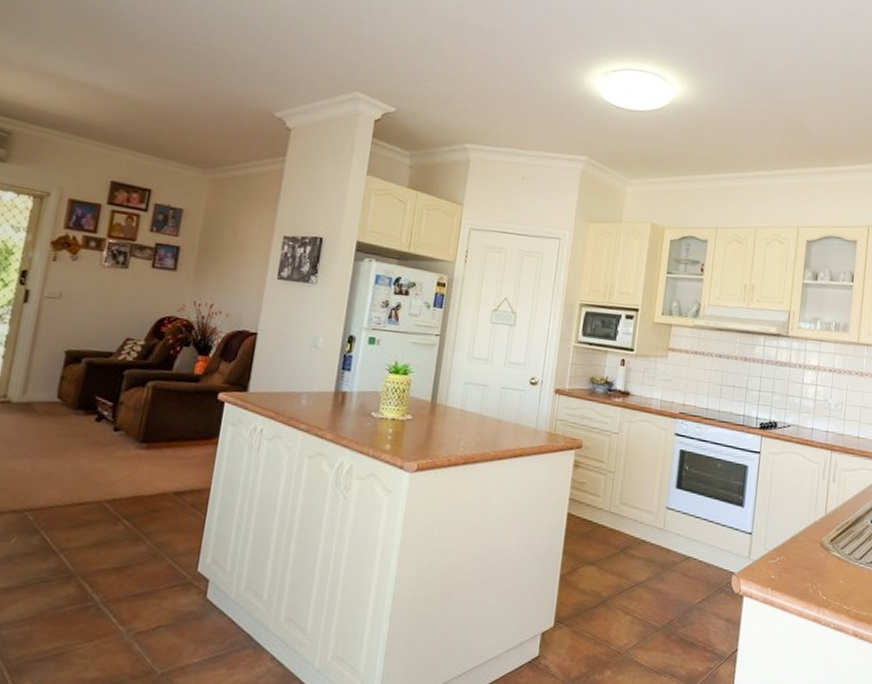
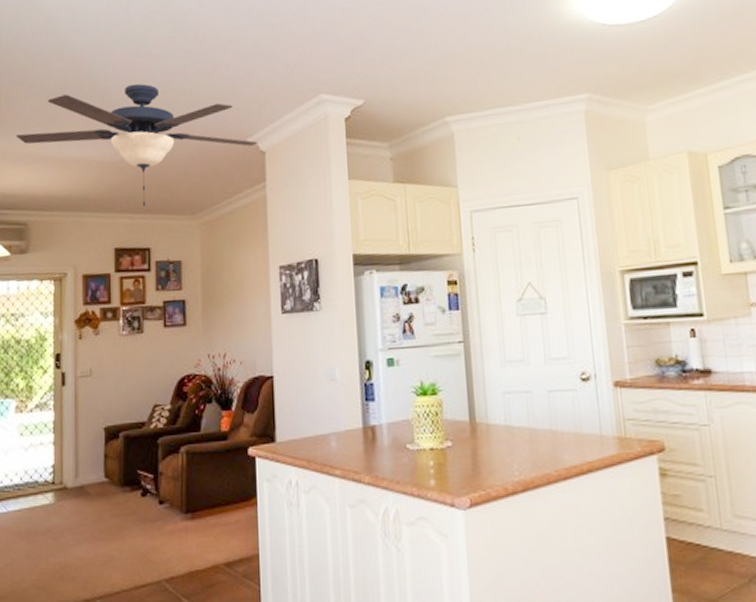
ceiling fan: none [14,12,286,149] -> present [16,83,258,207]

